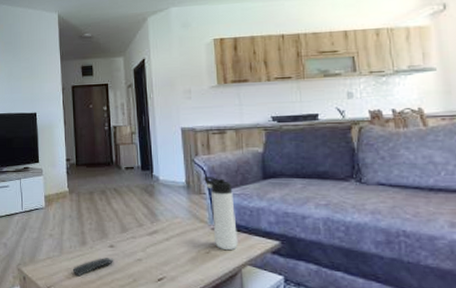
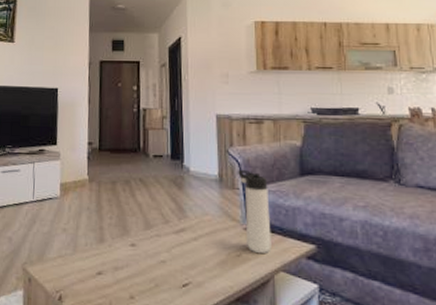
remote control: present [72,258,114,277] -> none [86,258,135,280]

